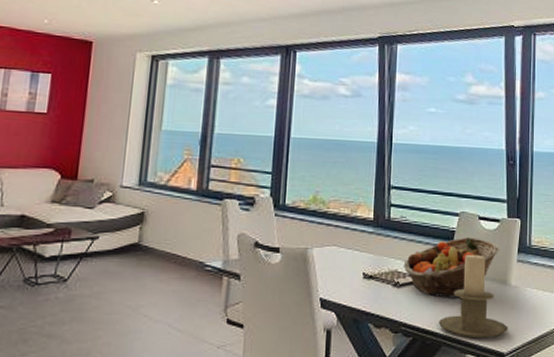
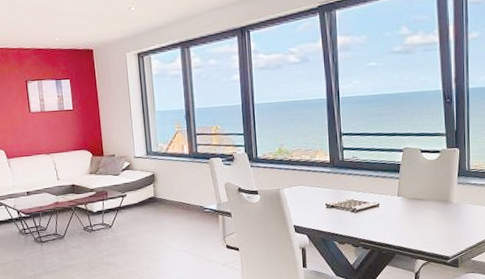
fruit basket: present [403,237,500,298] -> none [358,168,441,218]
candle holder: present [438,255,508,339] -> none [391,181,452,247]

